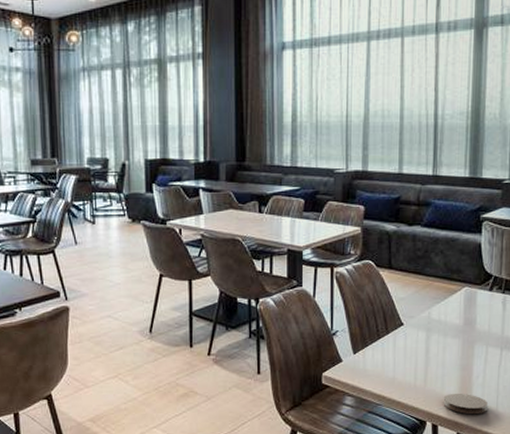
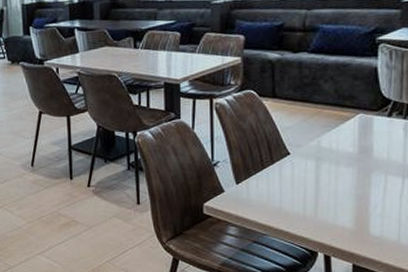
coaster: present [443,393,488,414] -> none [336,223,388,245]

